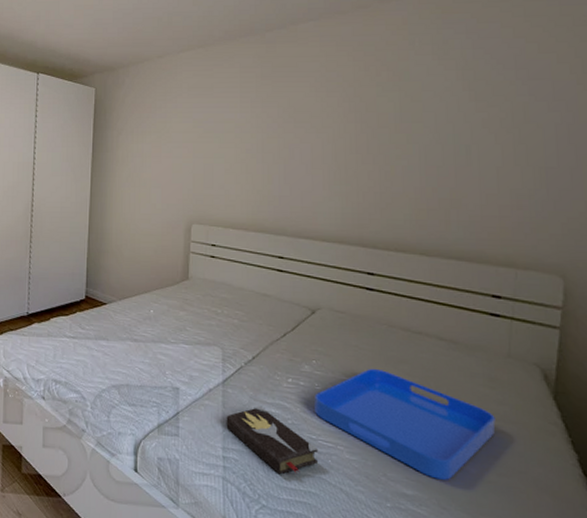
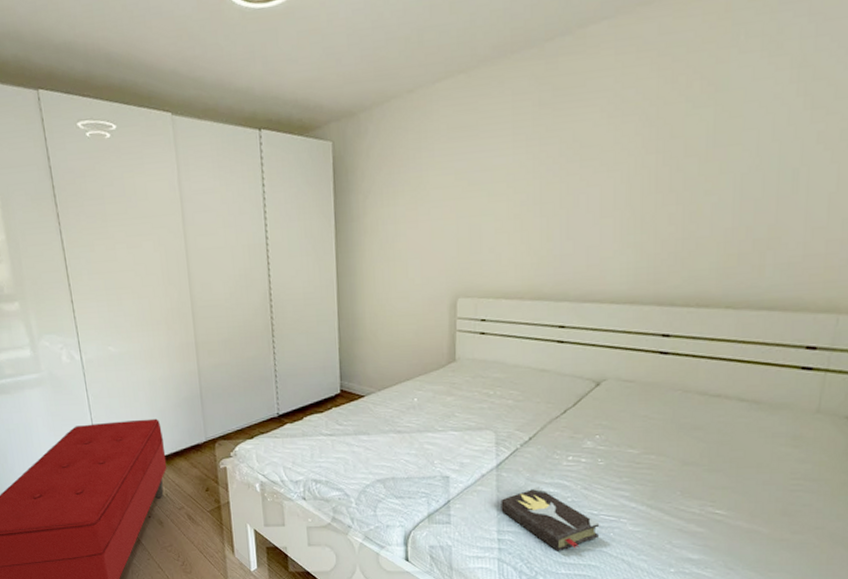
serving tray: present [313,368,496,480] -> none [595,437,795,542]

